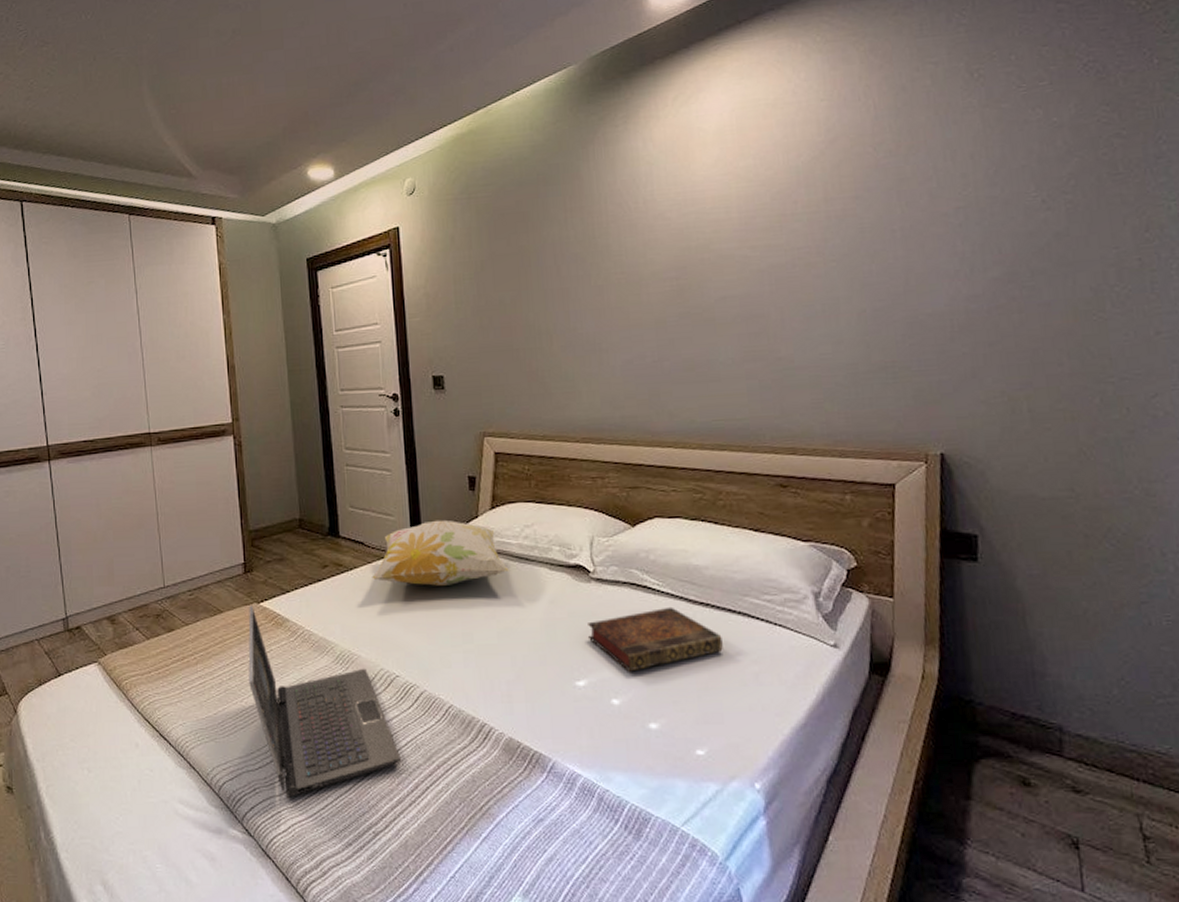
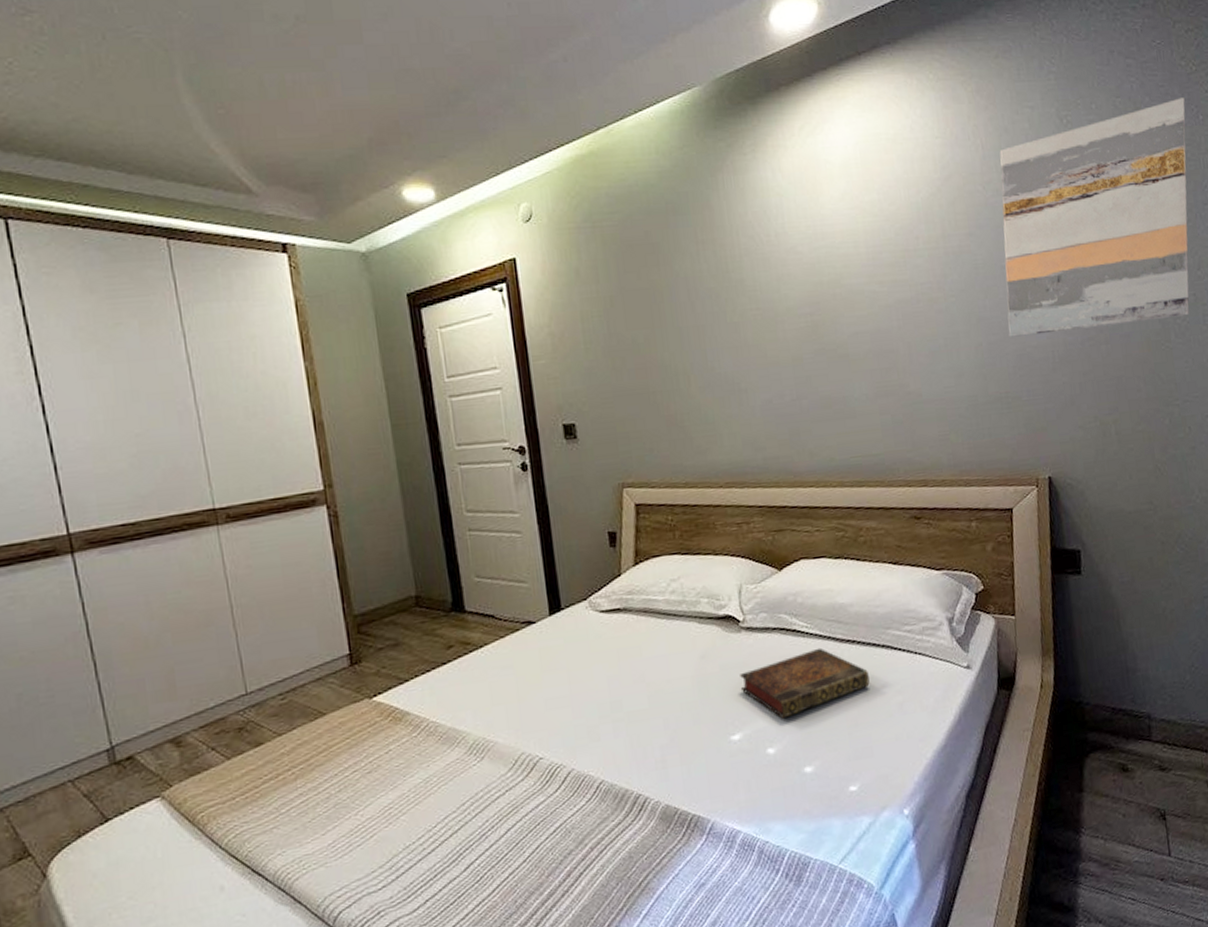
laptop: present [248,605,402,798] -> none [358,702,551,915]
decorative pillow: present [372,520,509,586] -> none [505,581,657,657]
wall art: none [895,40,1135,305] -> present [999,97,1190,339]

